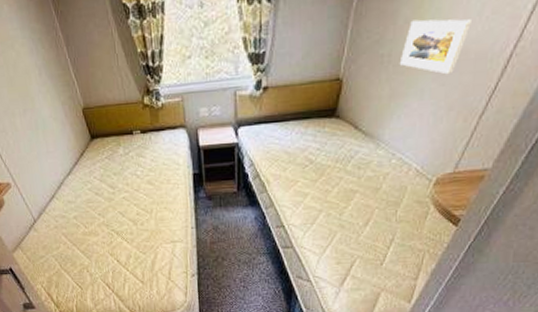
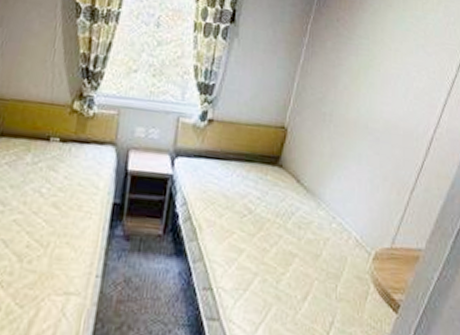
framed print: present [399,19,473,75] -> none [339,88,400,145]

